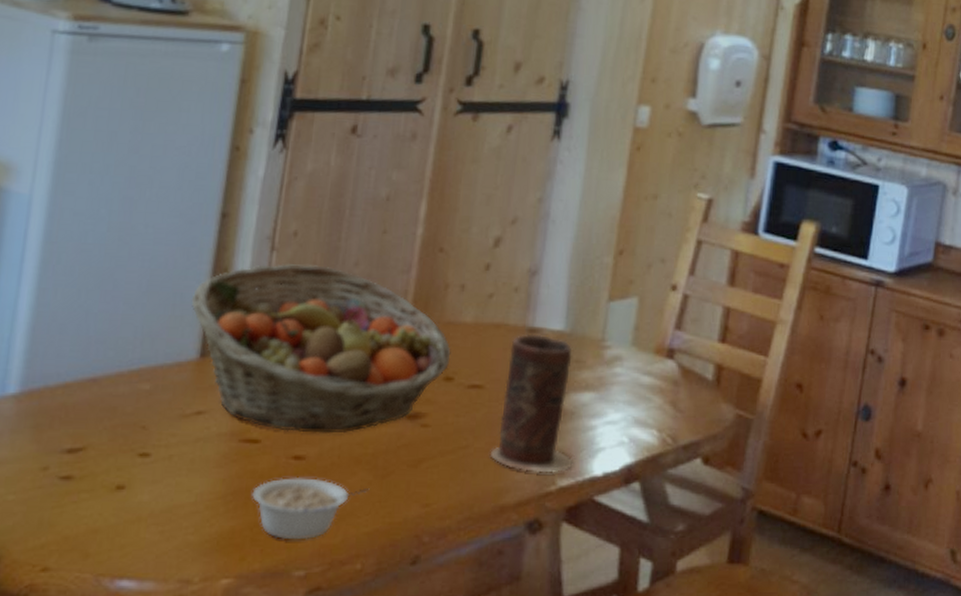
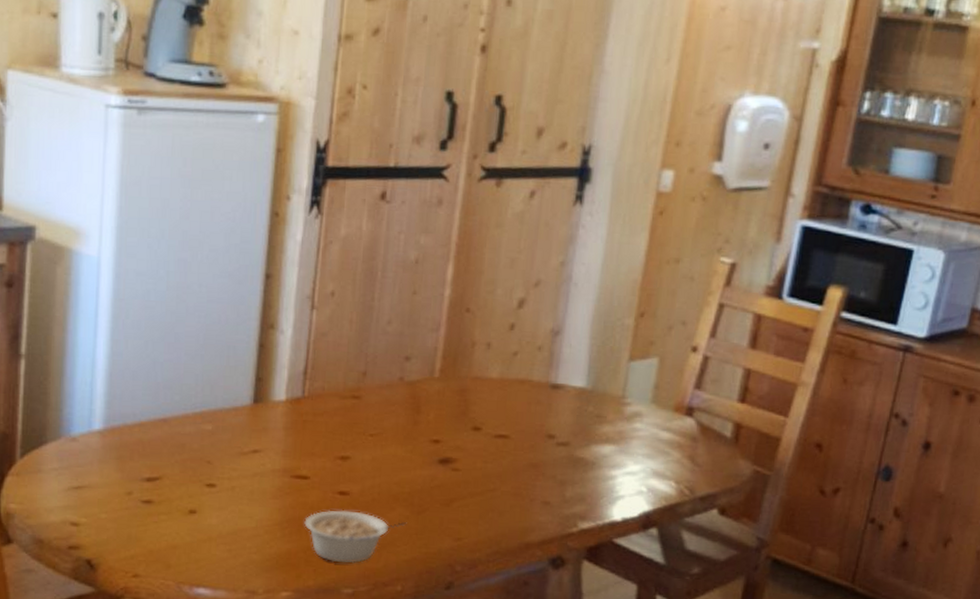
fruit basket: present [191,264,451,434] -> none [243,321,479,473]
vase: present [489,333,573,473] -> none [515,389,594,517]

